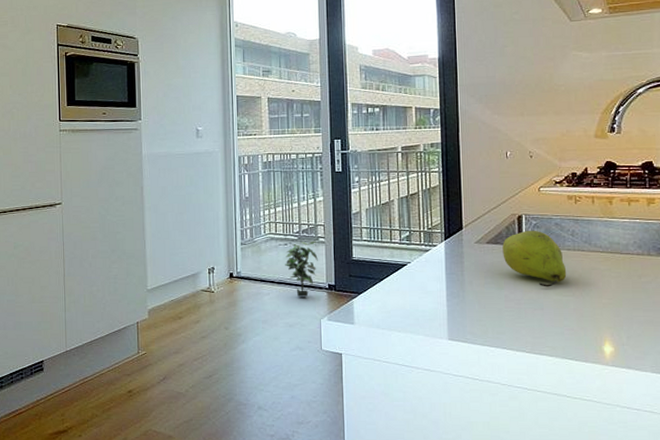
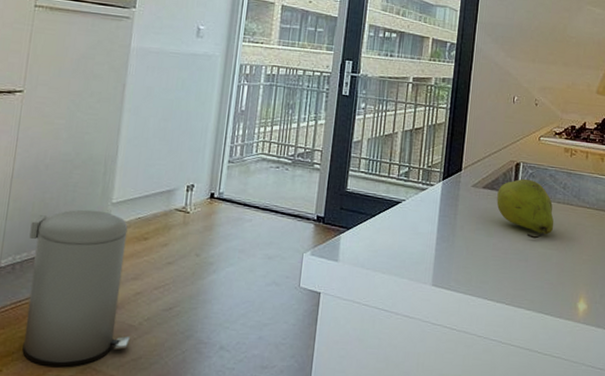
pedal bin: none [85,297,181,431] -> present [22,209,131,368]
potted plant: present [285,240,318,297] -> none [273,166,311,227]

